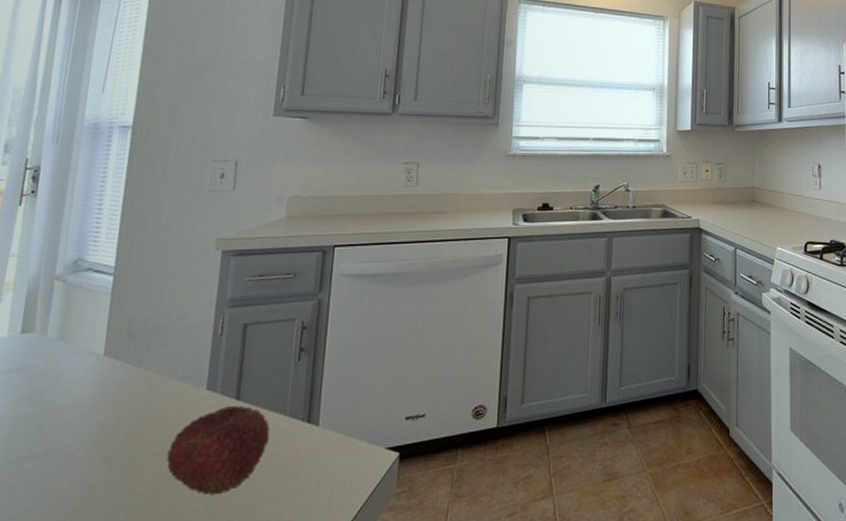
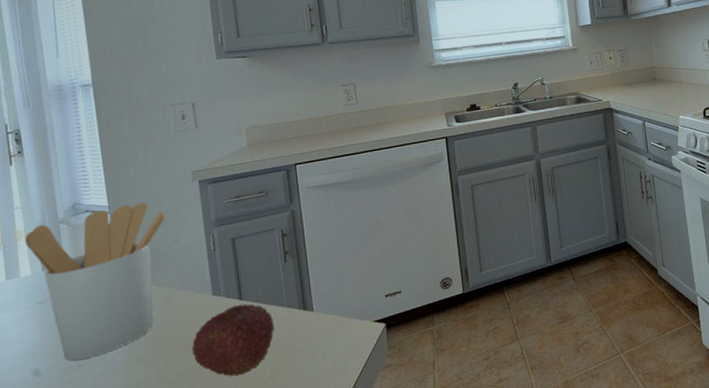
utensil holder: none [10,267,177,448] -> present [24,202,167,361]

